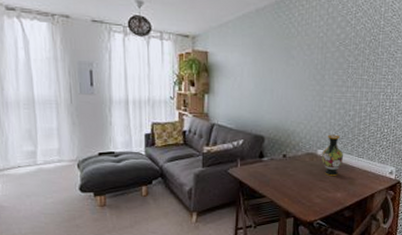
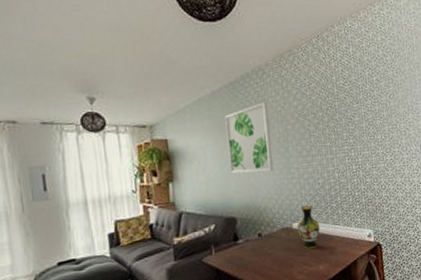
wall art: none [264,26,310,97] -> present [225,102,274,174]

